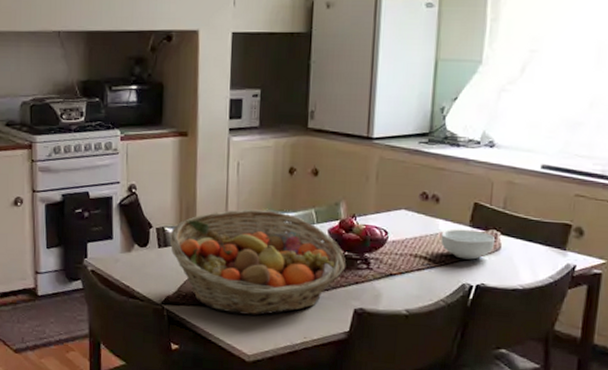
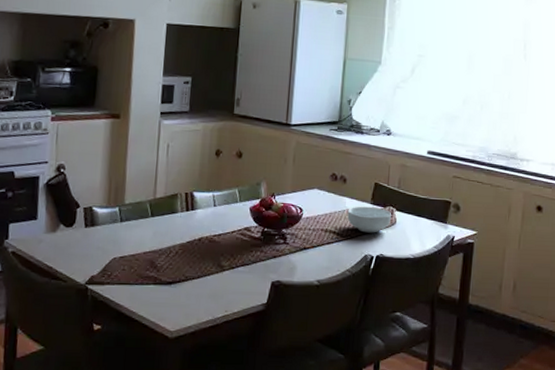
fruit basket: present [169,209,346,316] -> none [97,188,266,292]

